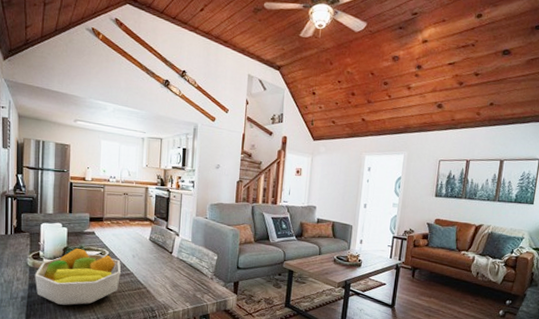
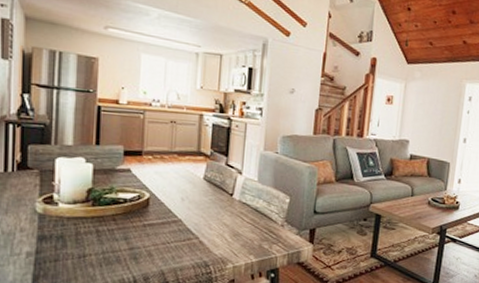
fruit bowl: present [34,247,121,306] -> none [45,189,166,262]

